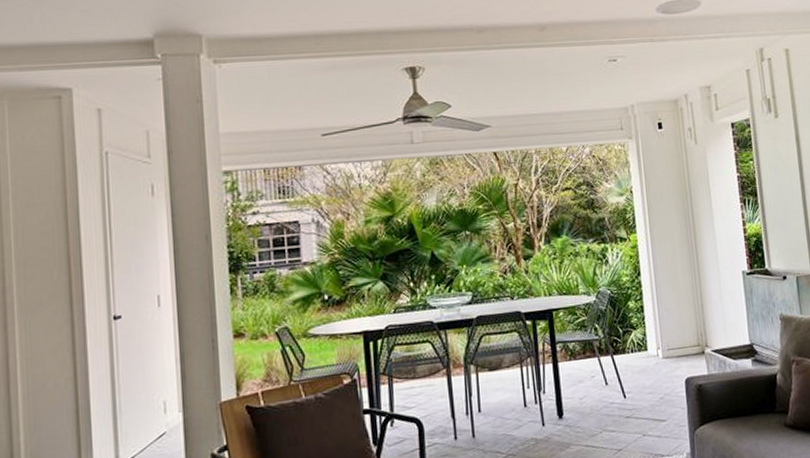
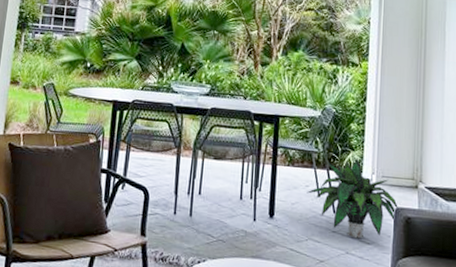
potted plant: none [593,337,689,419] -> present [307,159,399,239]

